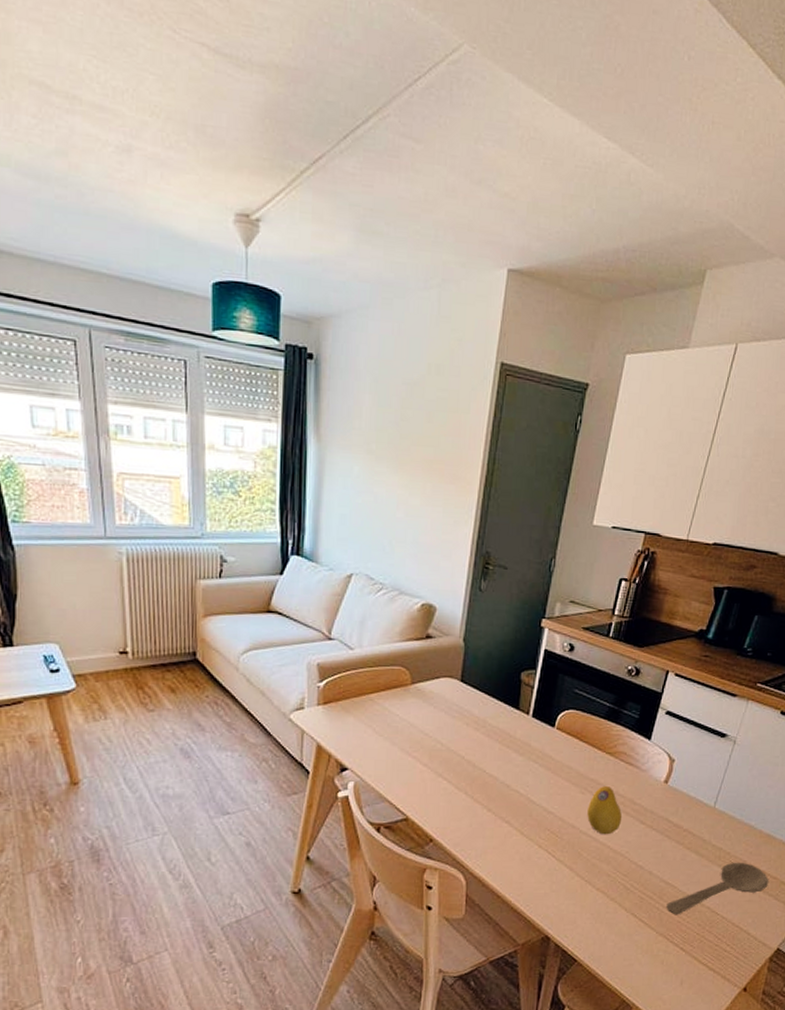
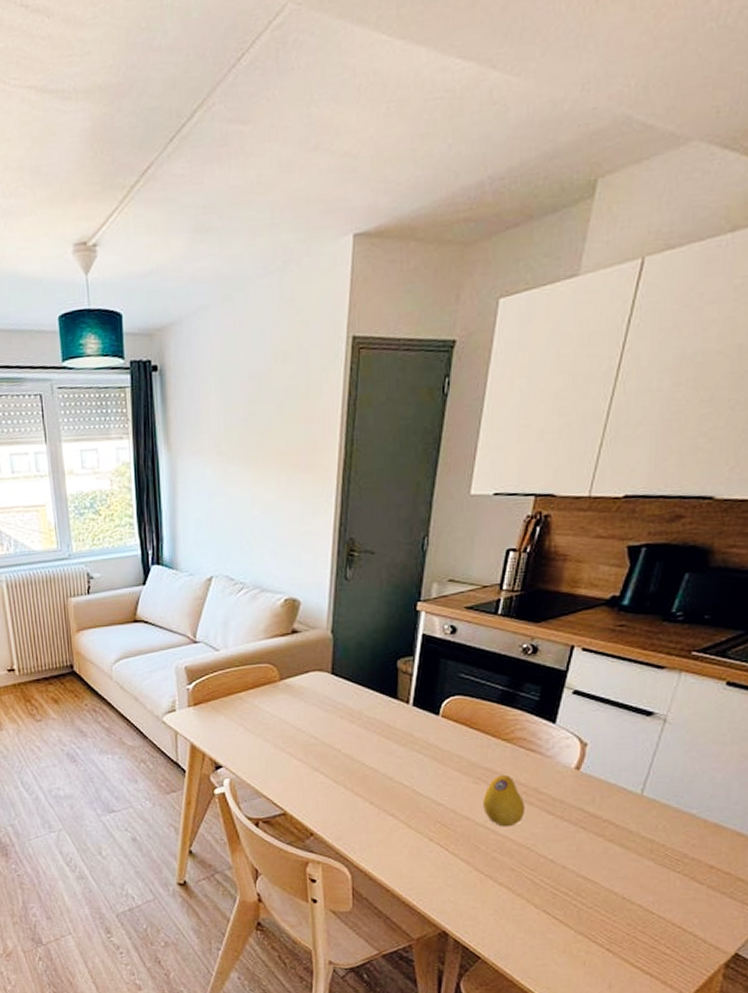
wooden spoon: present [666,862,769,914] -> none [586,855,719,912]

